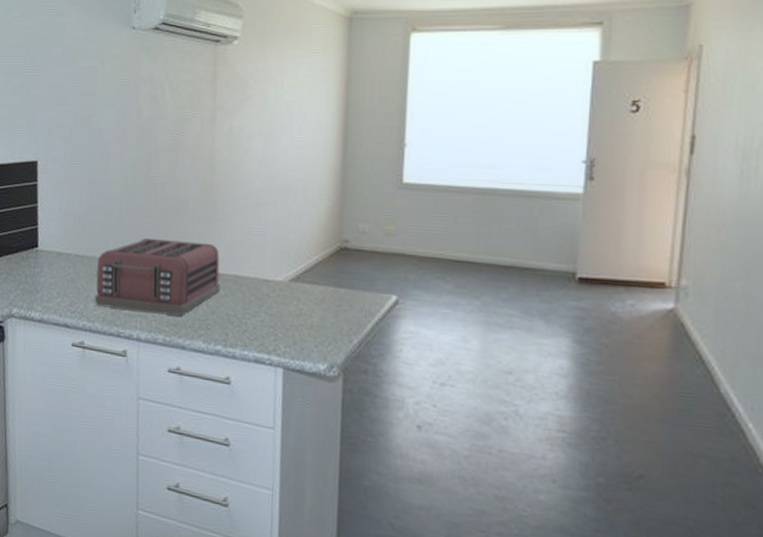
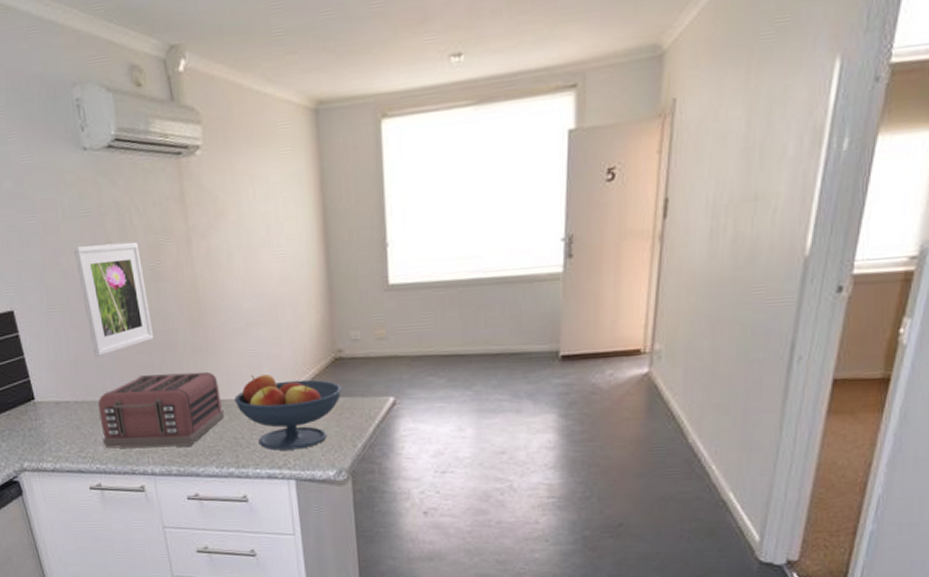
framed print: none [104,110,166,214] -> present [73,242,154,356]
fruit bowl: none [233,252,344,337] -> present [235,374,342,451]

